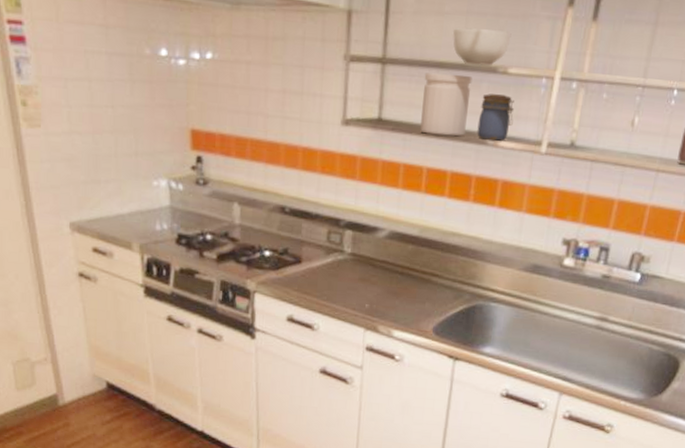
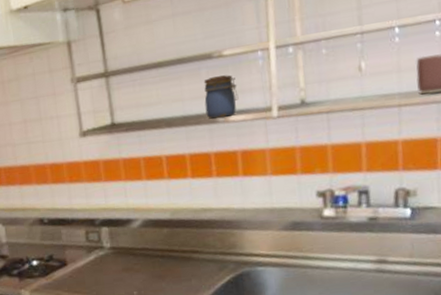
jar: present [420,73,473,137] -> none [145,67,195,127]
bowl: present [453,28,512,66] -> none [164,20,219,58]

